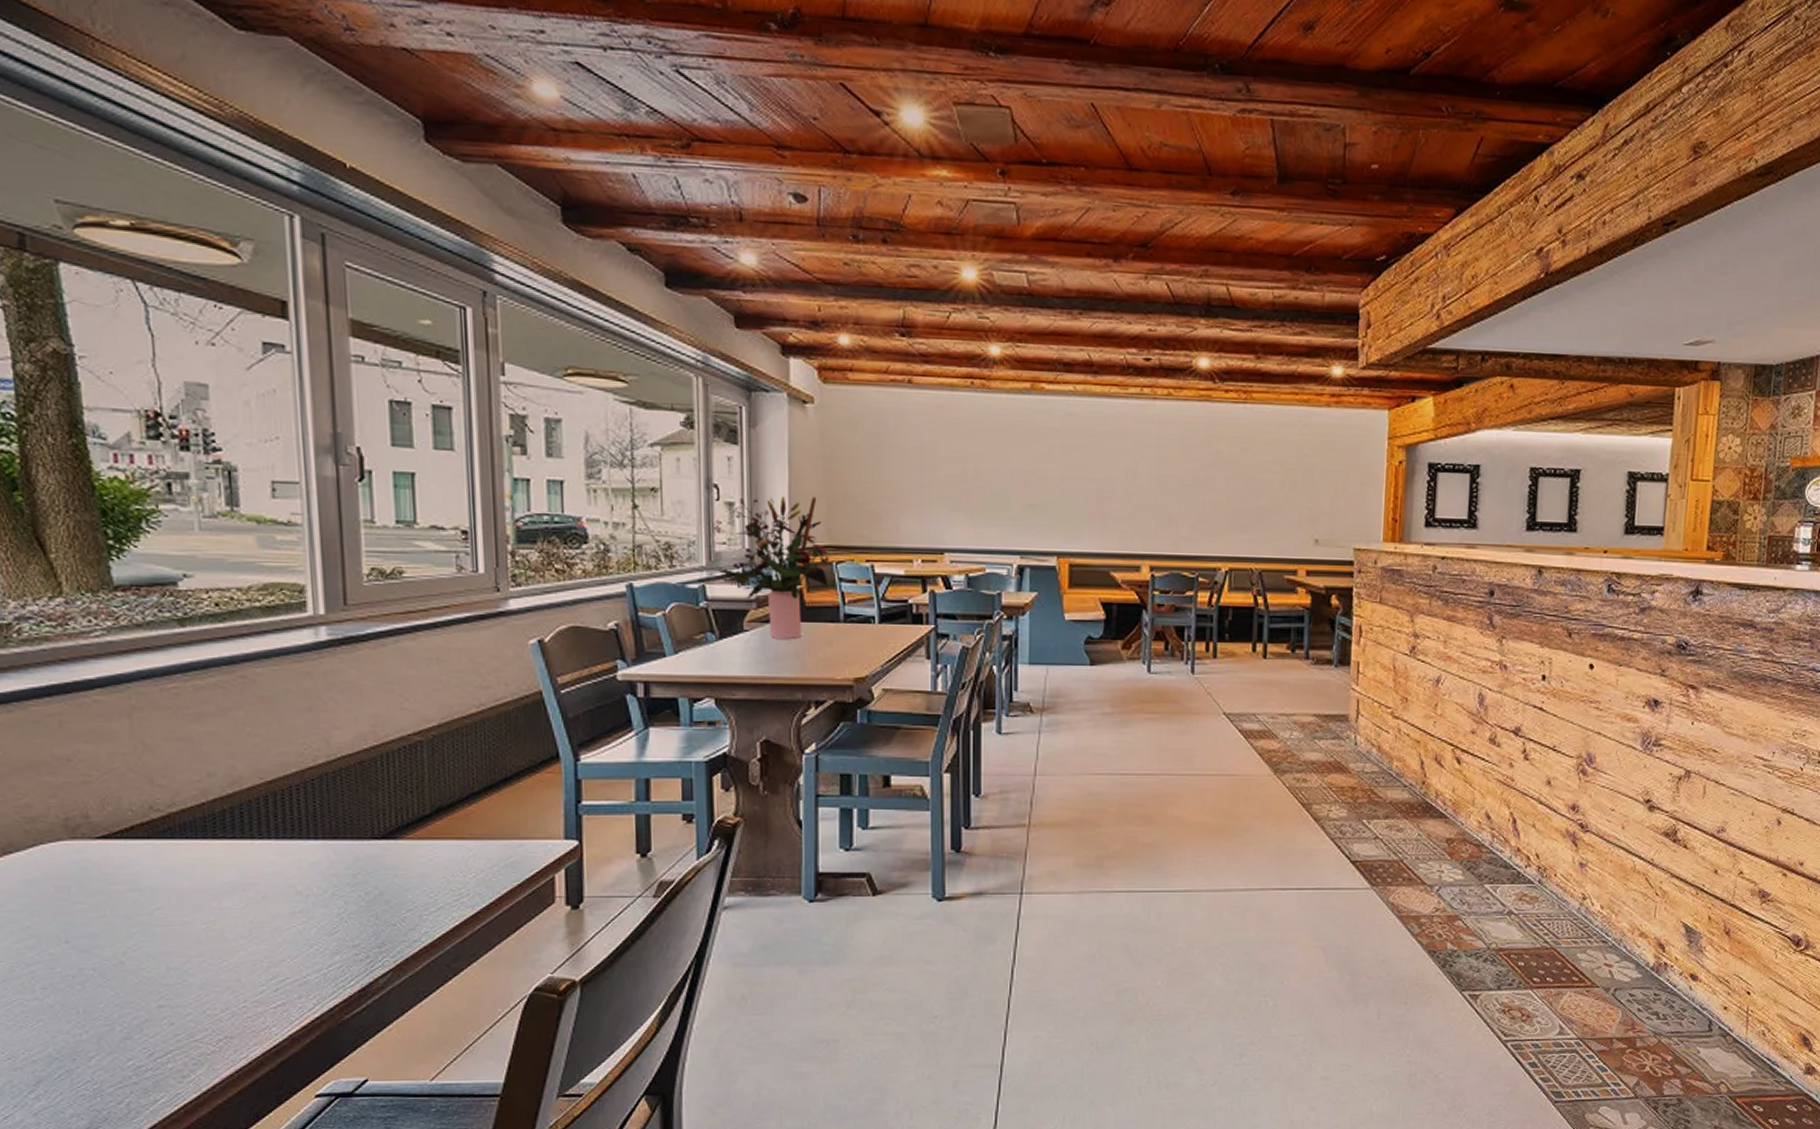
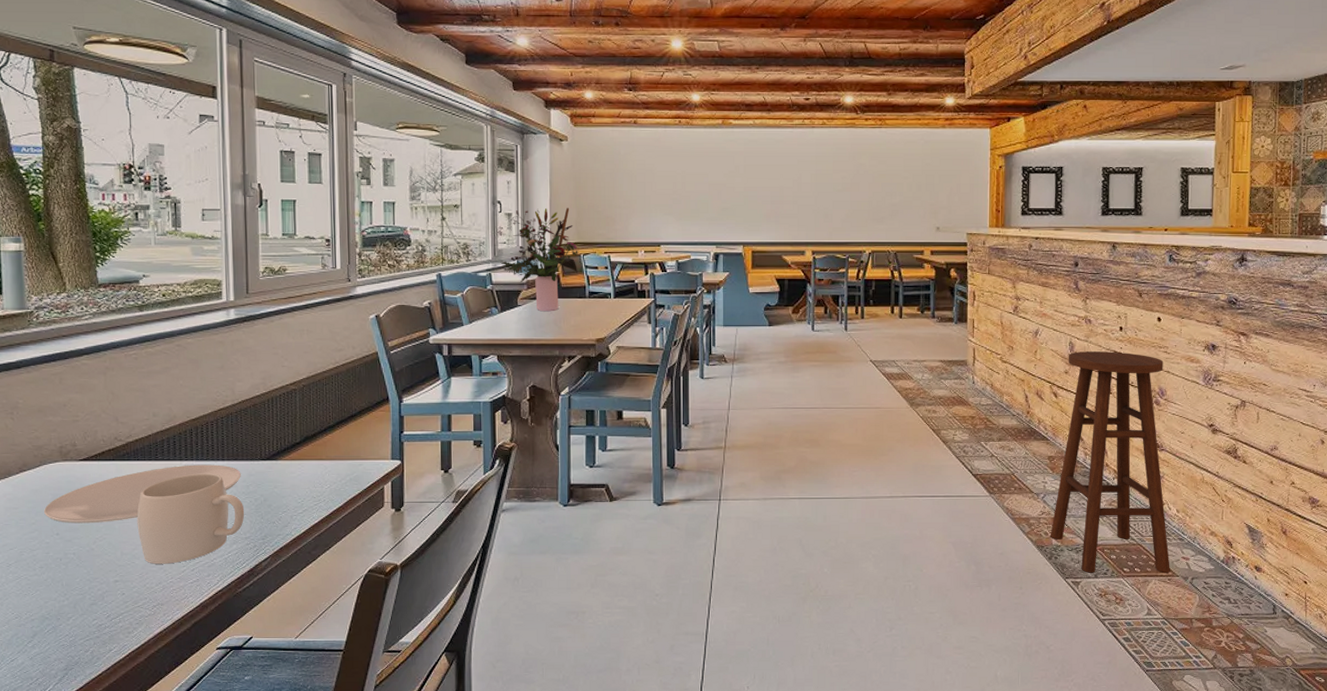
plate: none [44,845,344,927] -> present [44,464,241,524]
mug: none [187,857,351,983] -> present [136,473,245,564]
bar stool: none [1444,706,1594,984] -> present [1050,351,1170,573]

